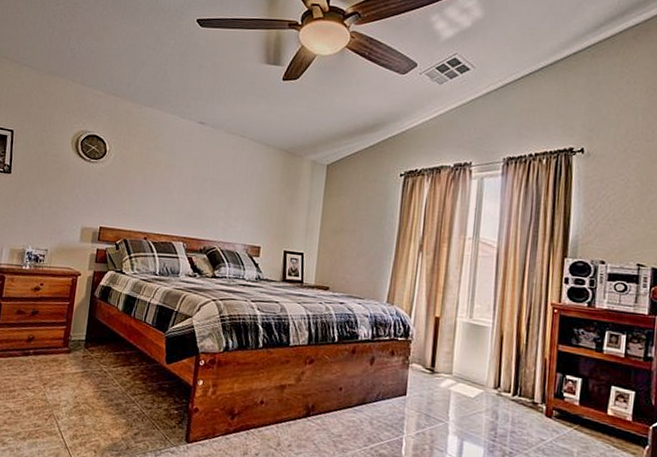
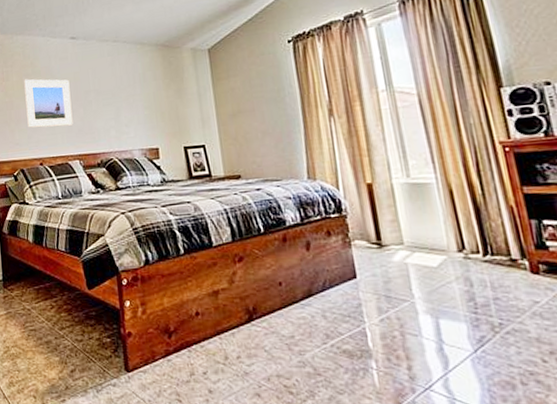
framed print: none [139,152,189,208] -> present [24,79,73,128]

